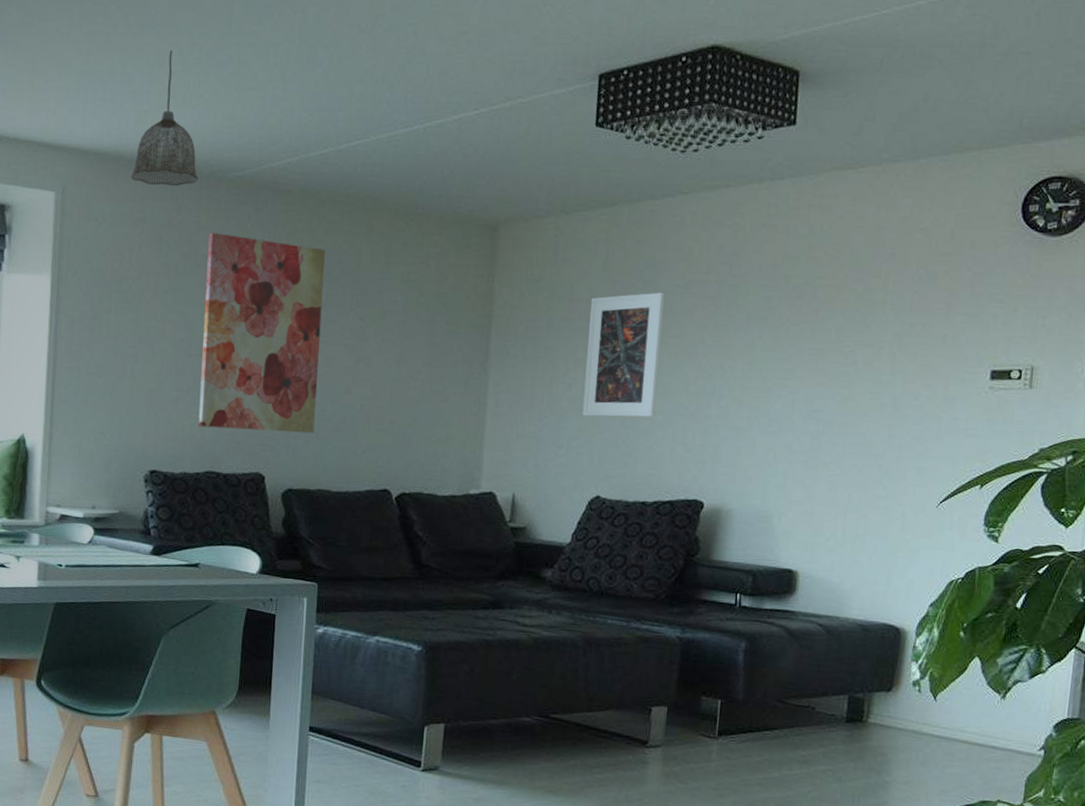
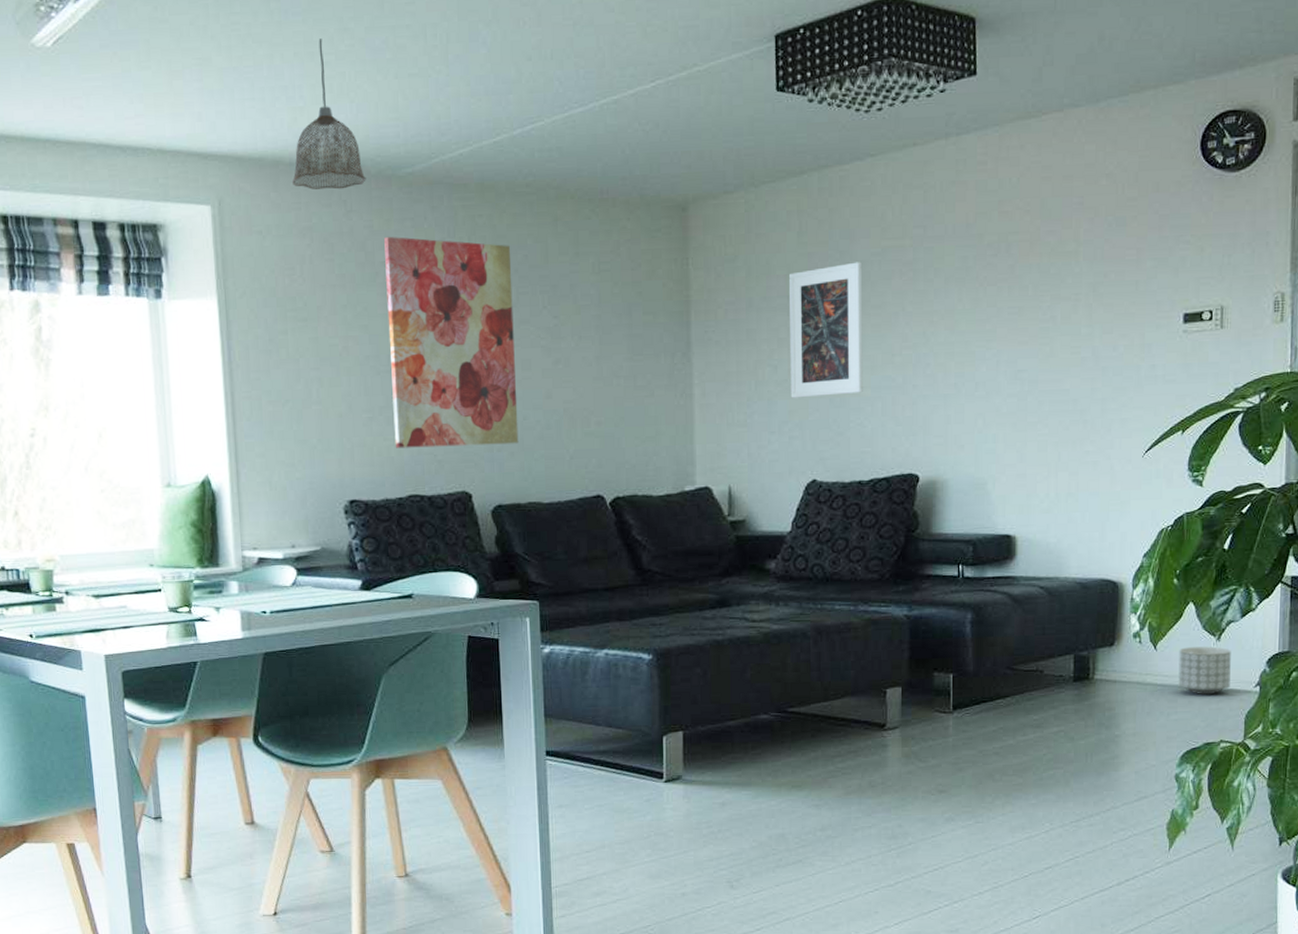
planter: none [957,701,1016,753] -> present [1178,645,1231,695]

